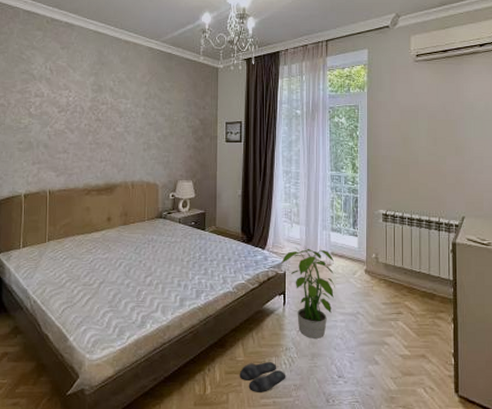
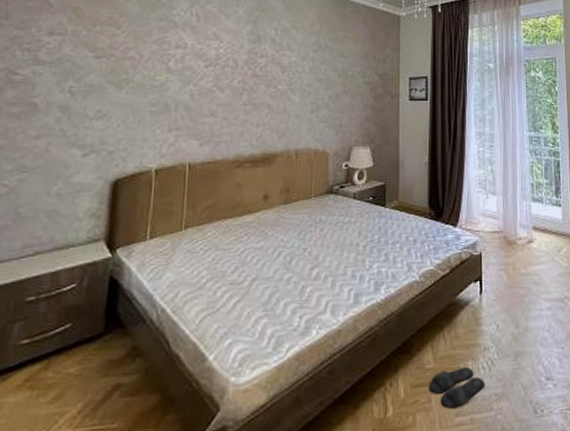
potted plant: present [281,246,336,339] -> none [476,220,540,333]

